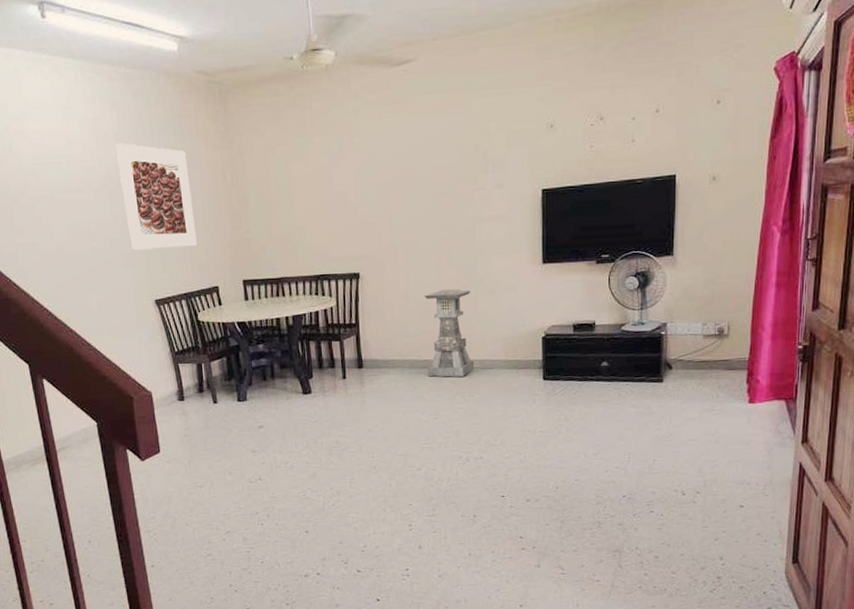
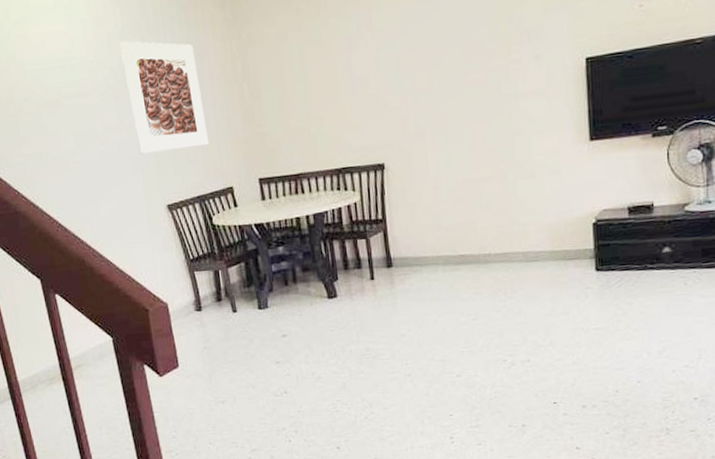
lantern: present [424,289,475,377] -> none [457,174,517,274]

